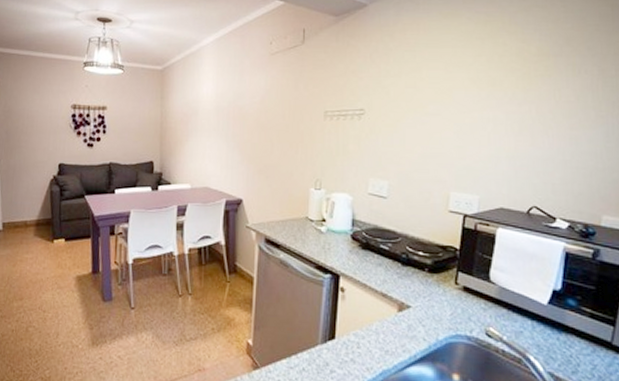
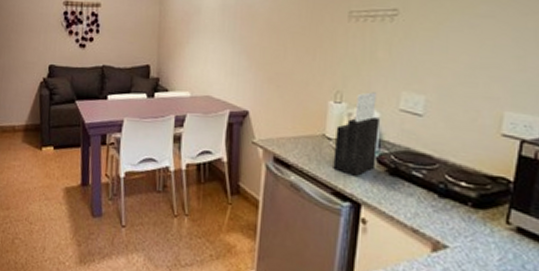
knife block: none [315,179,352,251] -> present [333,92,380,176]

